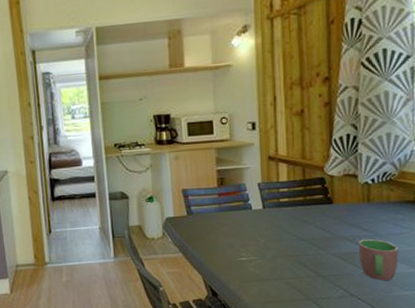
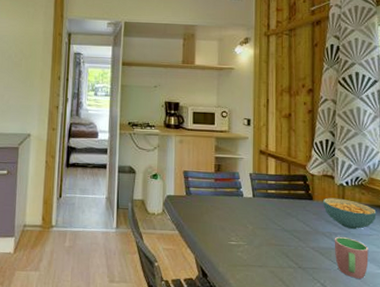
cereal bowl: none [345,198,408,230] -> present [323,197,377,230]

